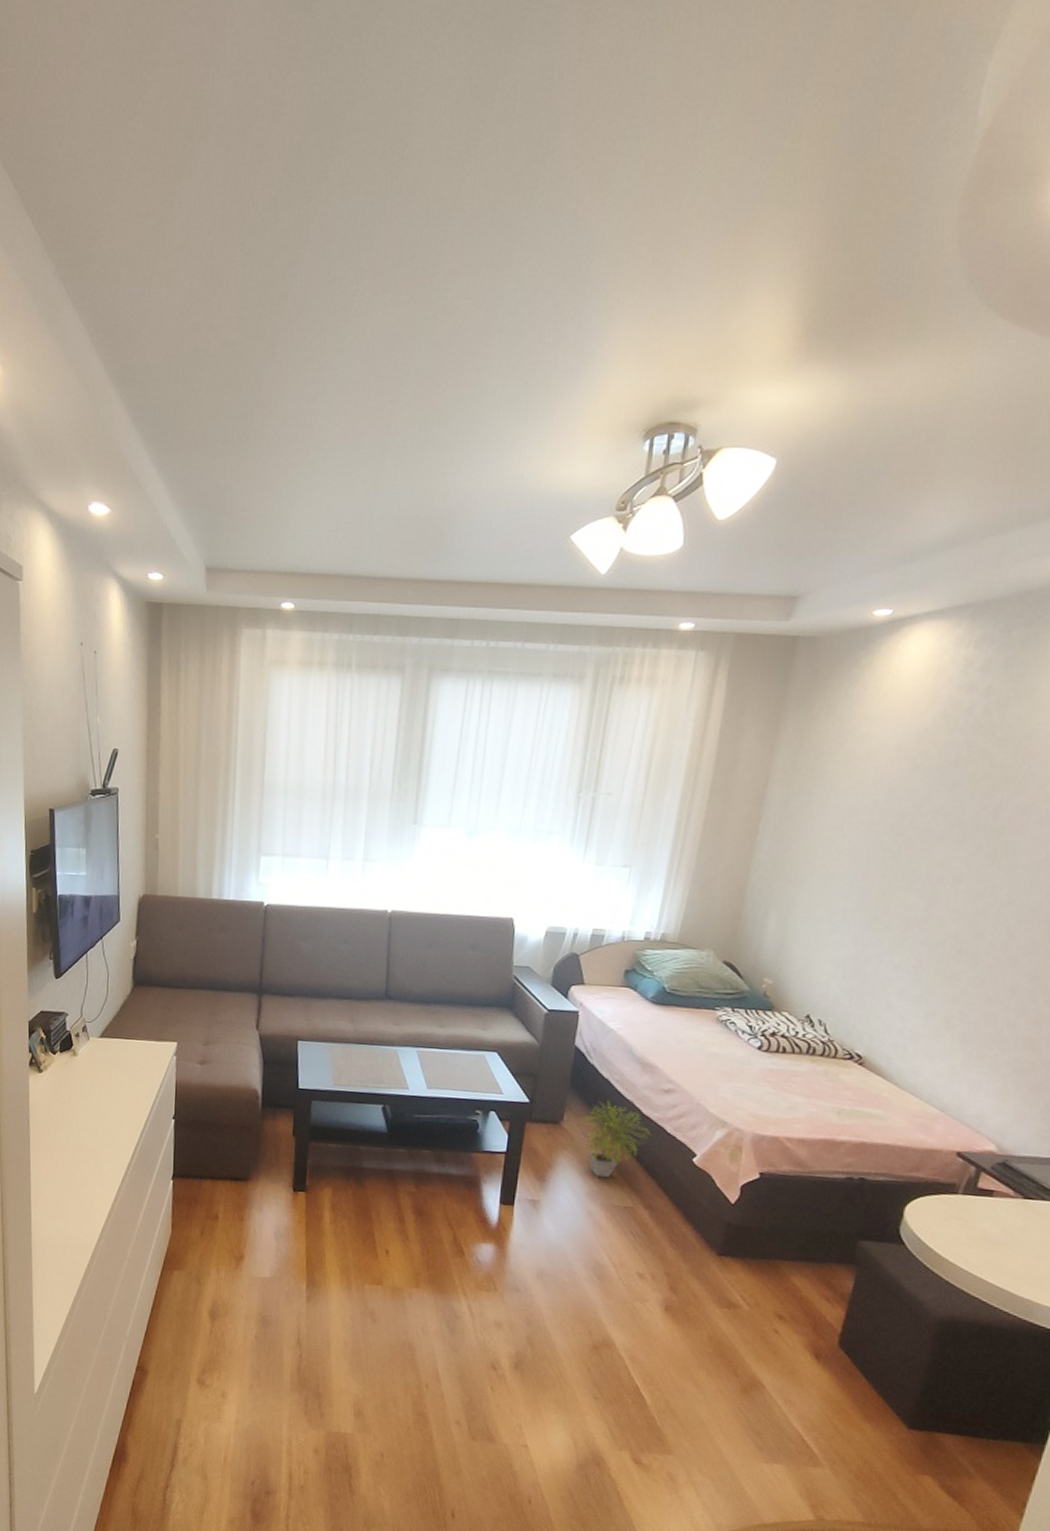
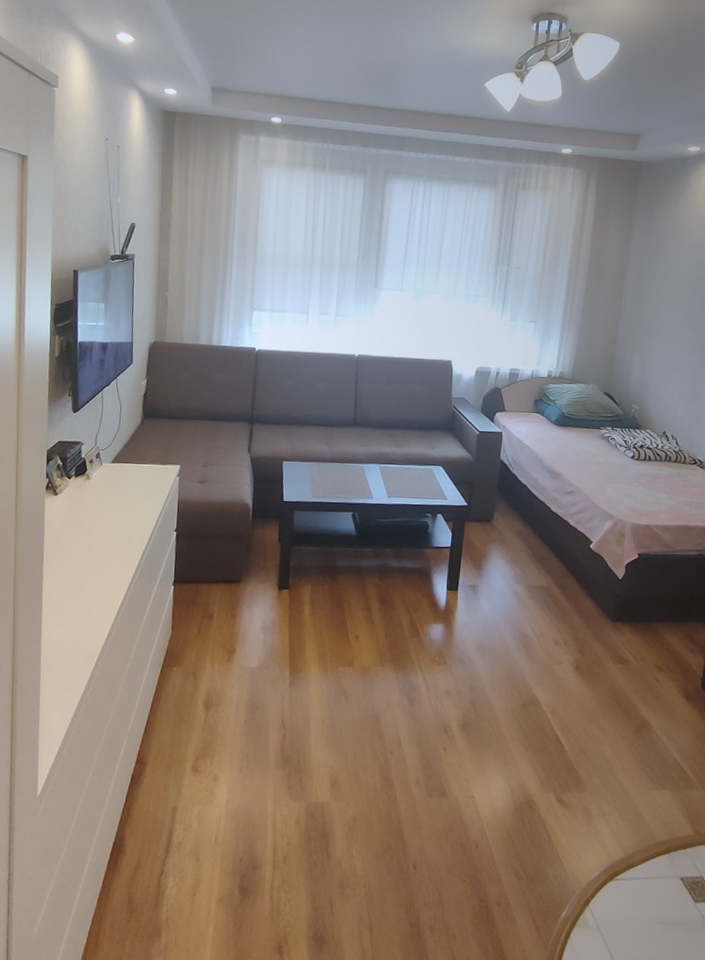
potted plant: present [579,1099,651,1178] -> none [505,501,559,564]

